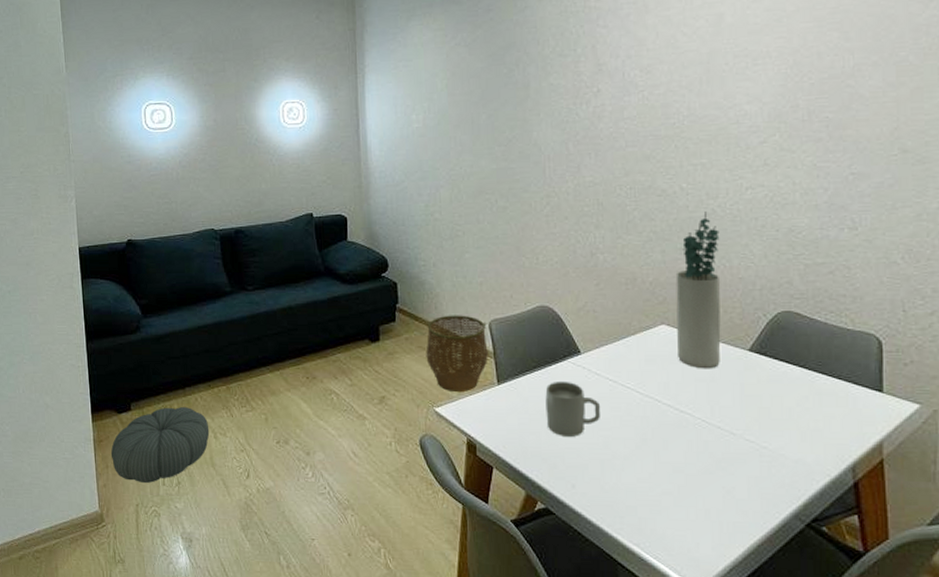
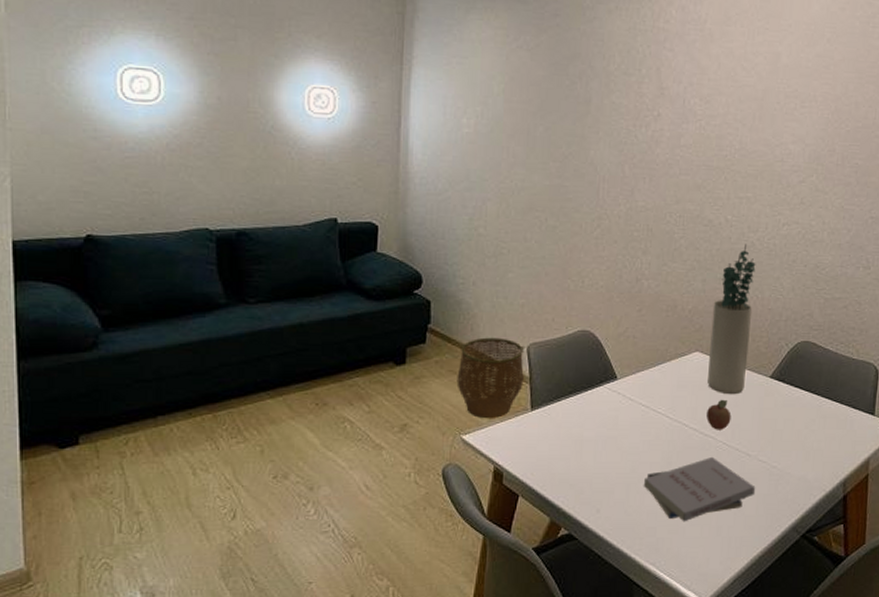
pouf: present [110,407,210,483] -> none [45,440,187,531]
mug: present [545,380,601,437] -> none [577,406,632,462]
books: none [619,434,745,503] -> present [644,456,756,522]
fruit: none [679,374,709,407] -> present [706,399,732,430]

